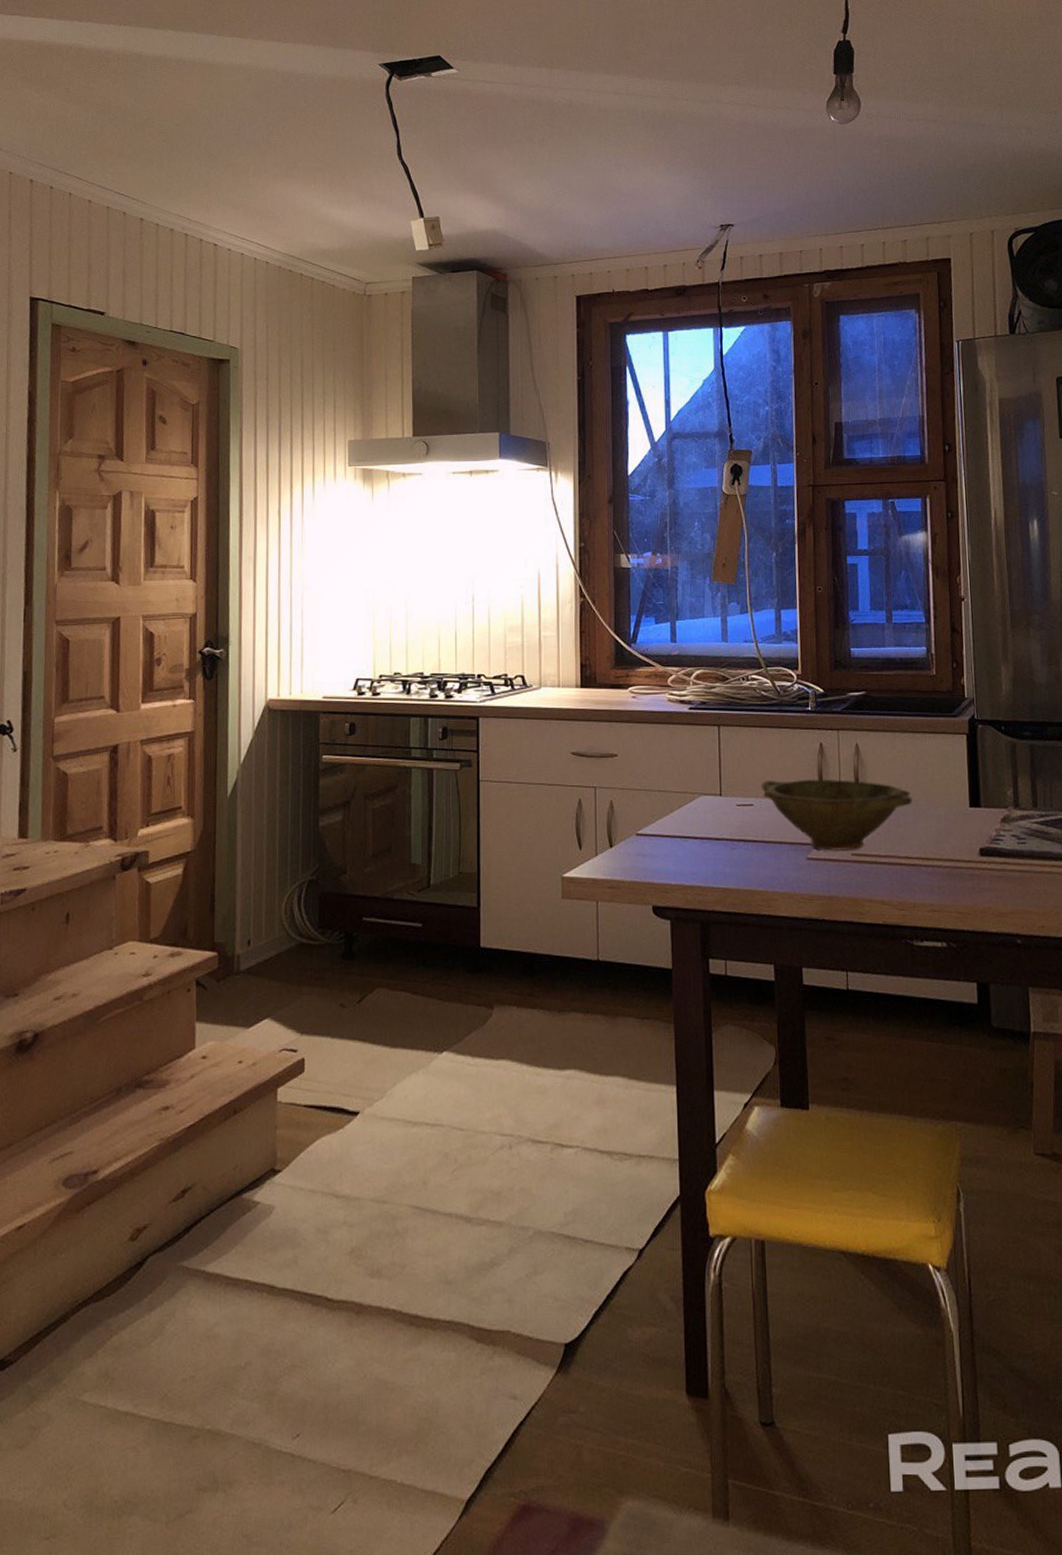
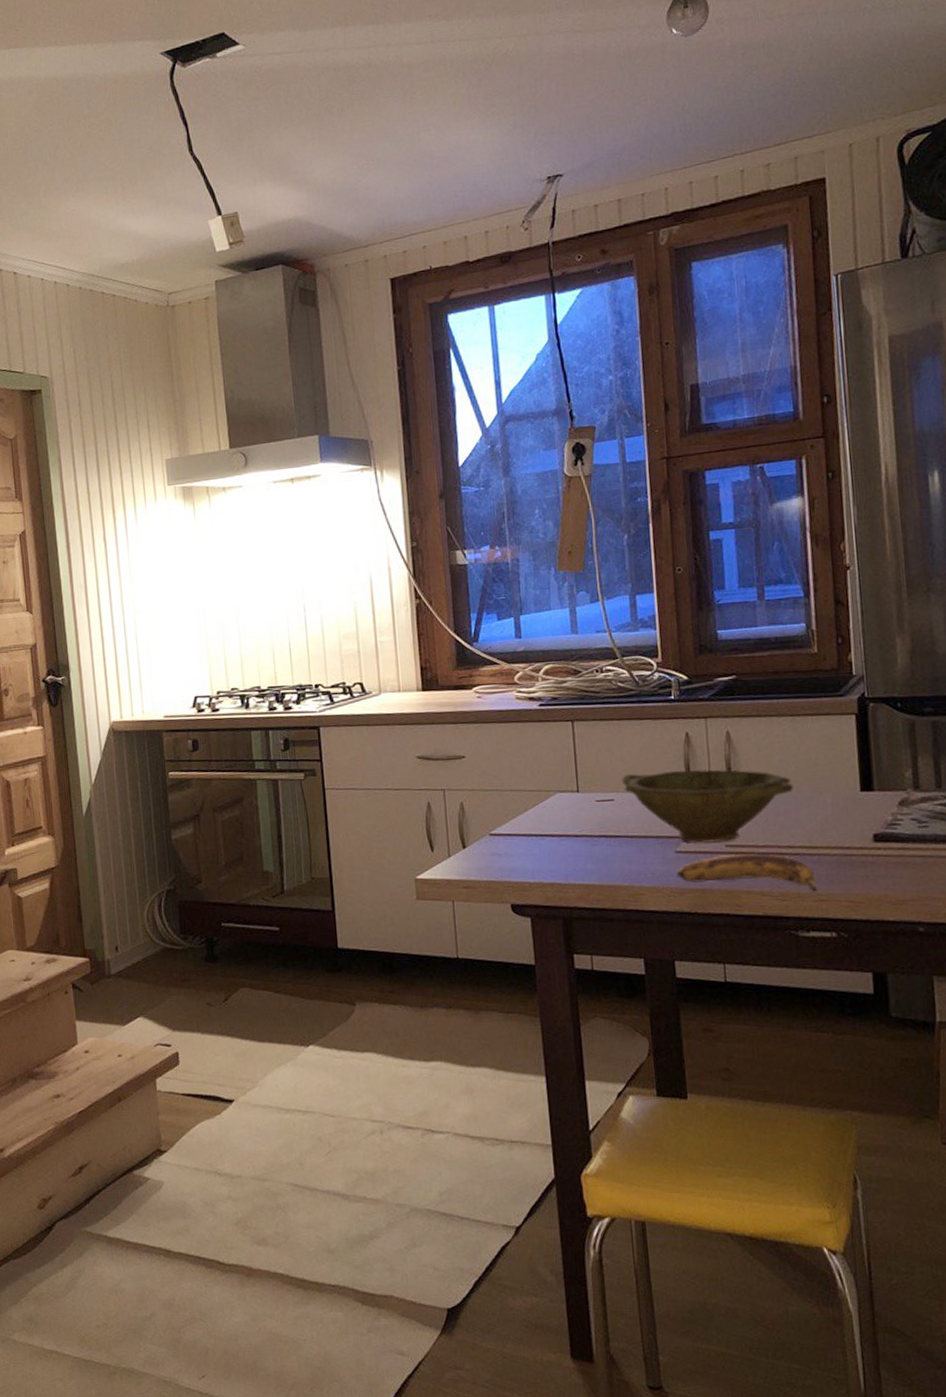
banana: none [807,863,930,902] -> present [677,853,817,892]

